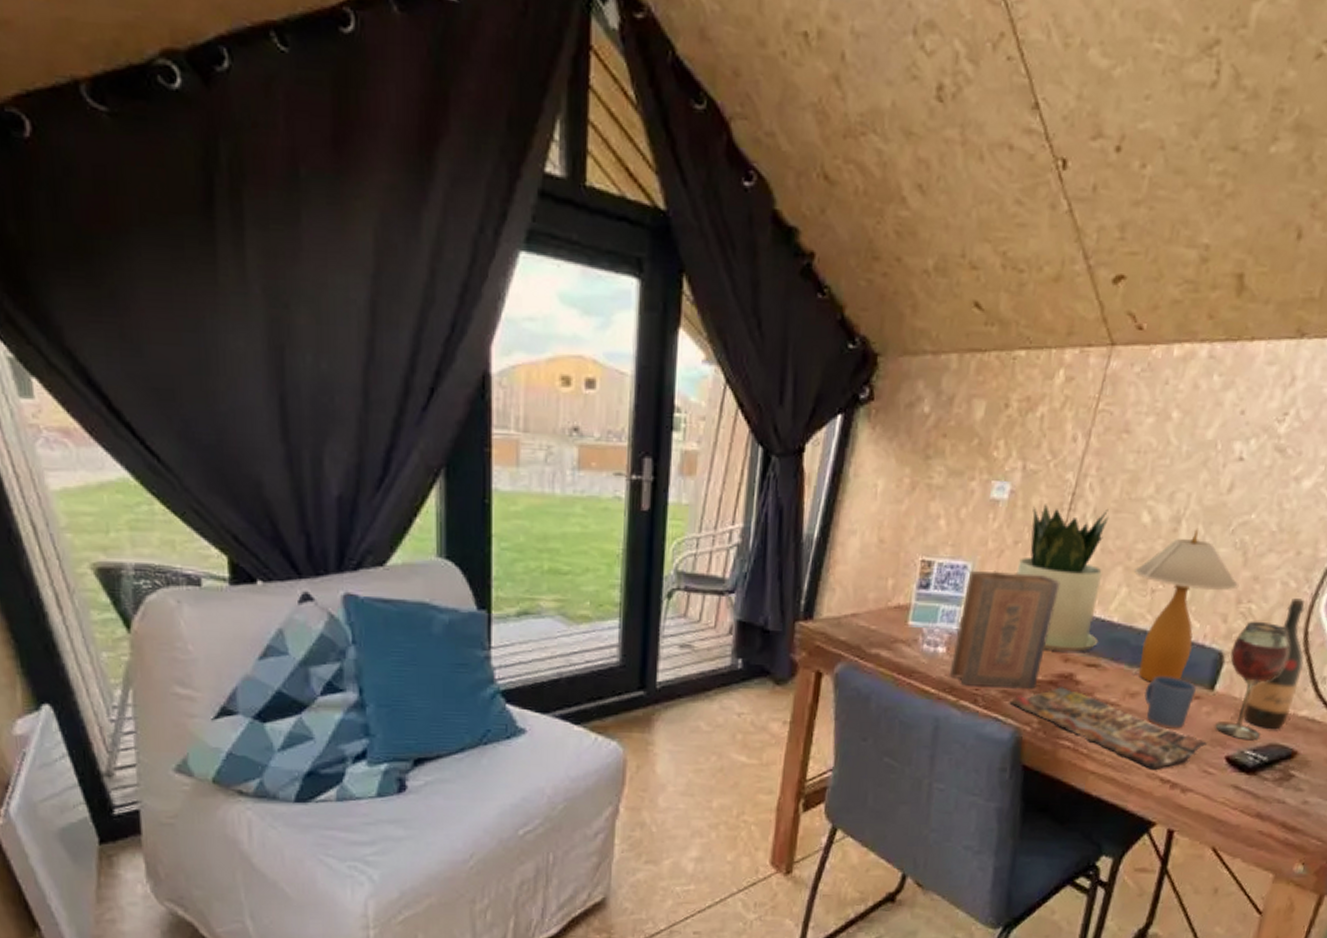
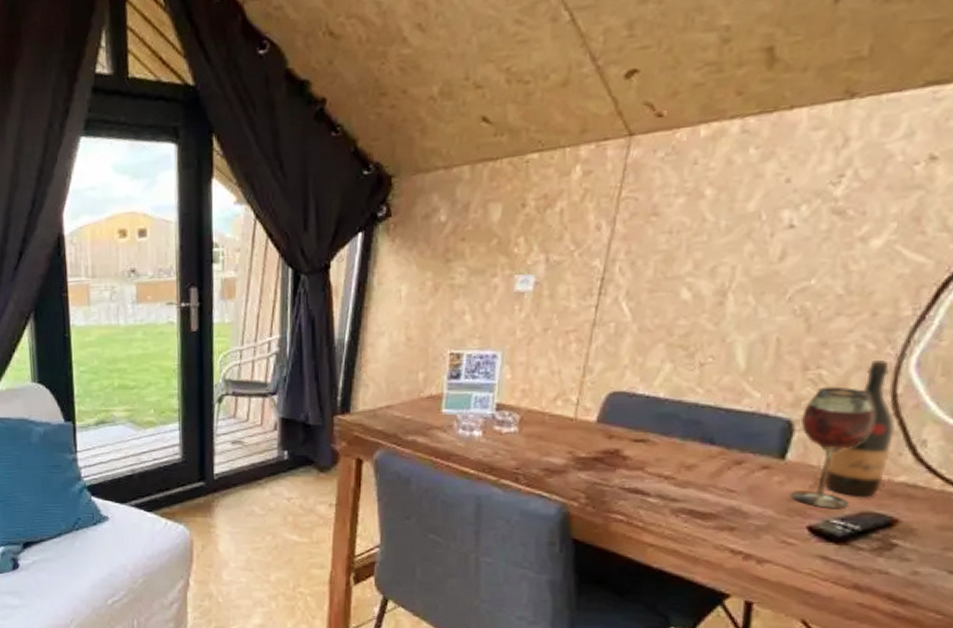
book: present [949,570,1060,688] -> none [487,357,597,465]
magazine: present [1009,687,1207,769] -> none [552,463,783,541]
planter: present [1016,504,1109,652] -> none [549,289,645,429]
table lamp: present [1132,528,1239,682] -> none [678,299,804,454]
mug: present [1143,675,1197,729] -> none [701,447,764,500]

